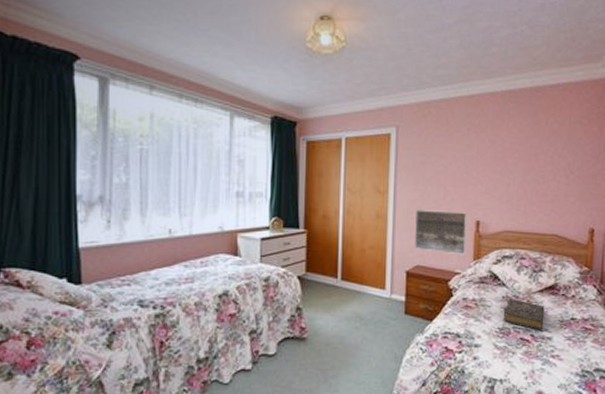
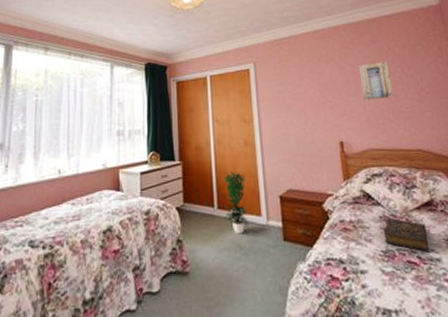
potted plant: none [347,242,373,306] -> present [223,169,248,235]
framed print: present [415,210,468,255] -> none [281,134,335,176]
wall art: none [508,137,542,179] -> present [358,61,393,99]

